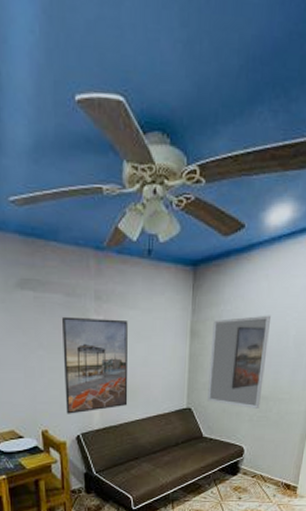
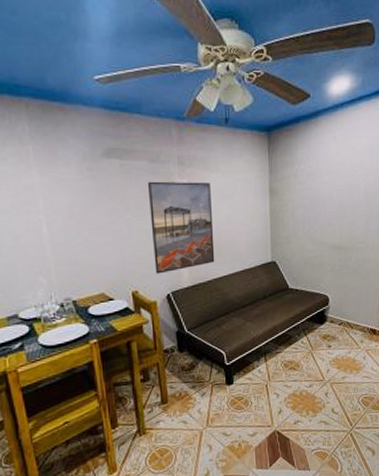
home mirror: present [207,315,272,408] -> none [289,172,342,259]

